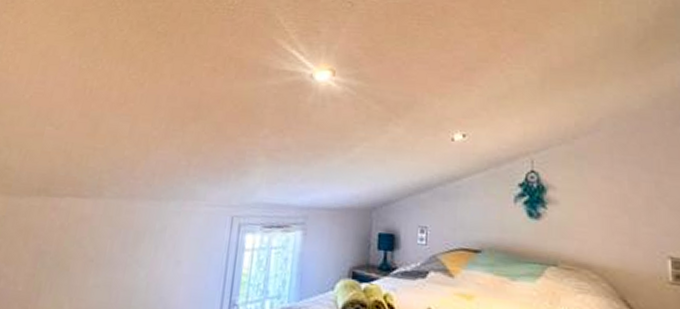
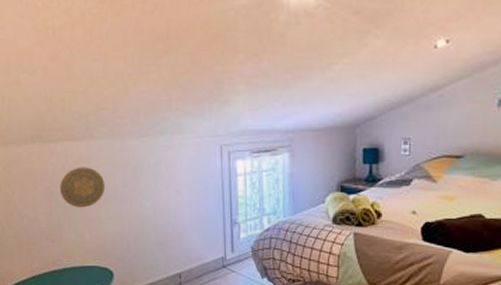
decorative plate: none [50,225,102,272] -> present [59,167,106,208]

